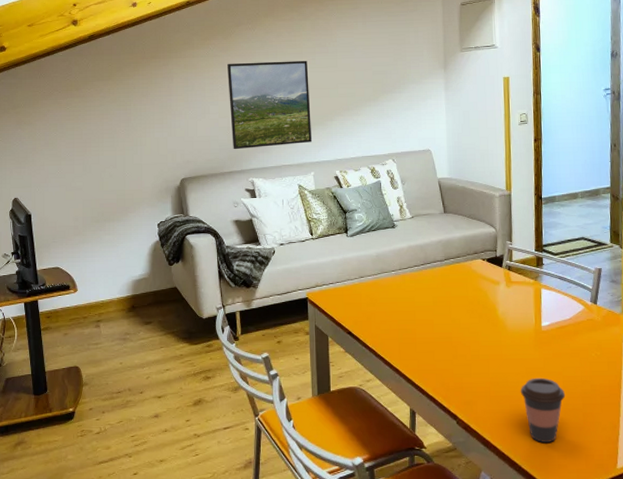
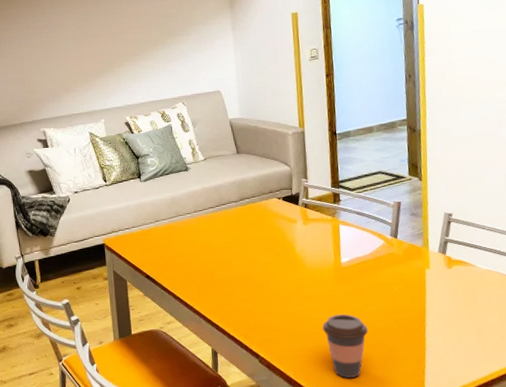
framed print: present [227,60,313,150] -> none [13,8,101,101]

